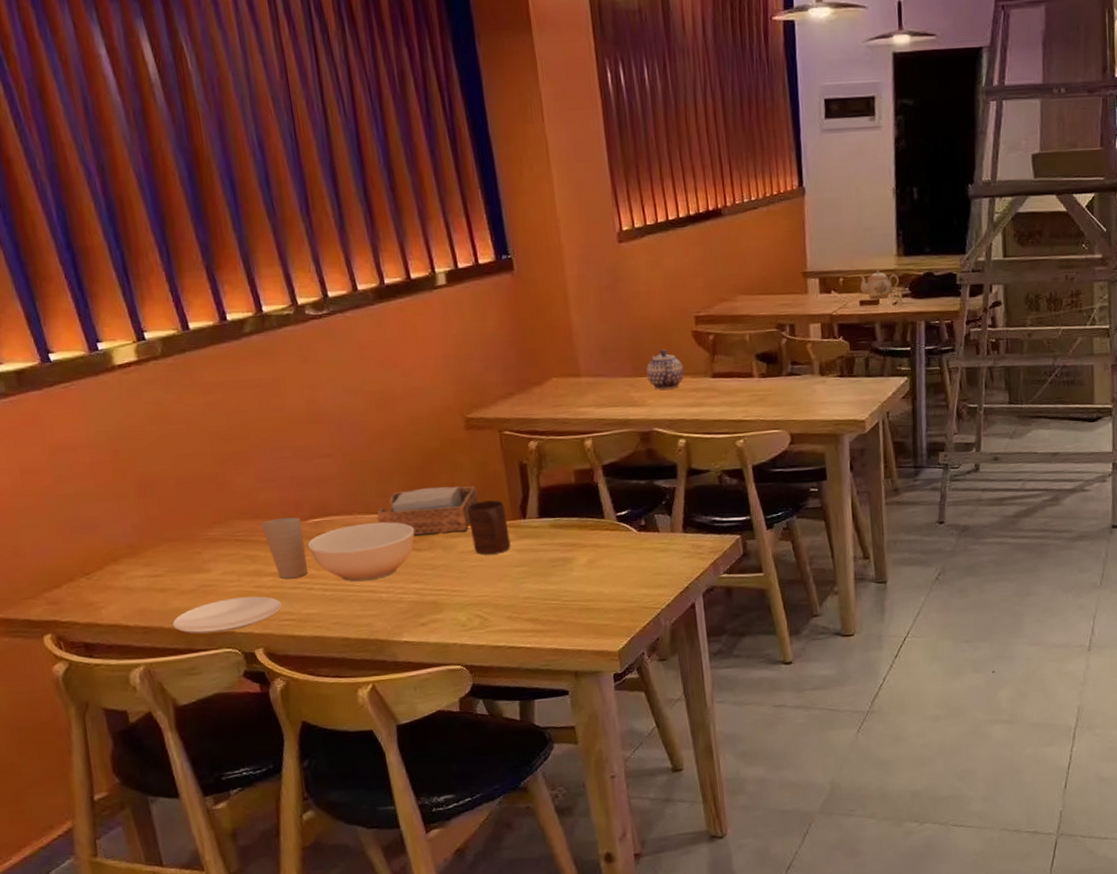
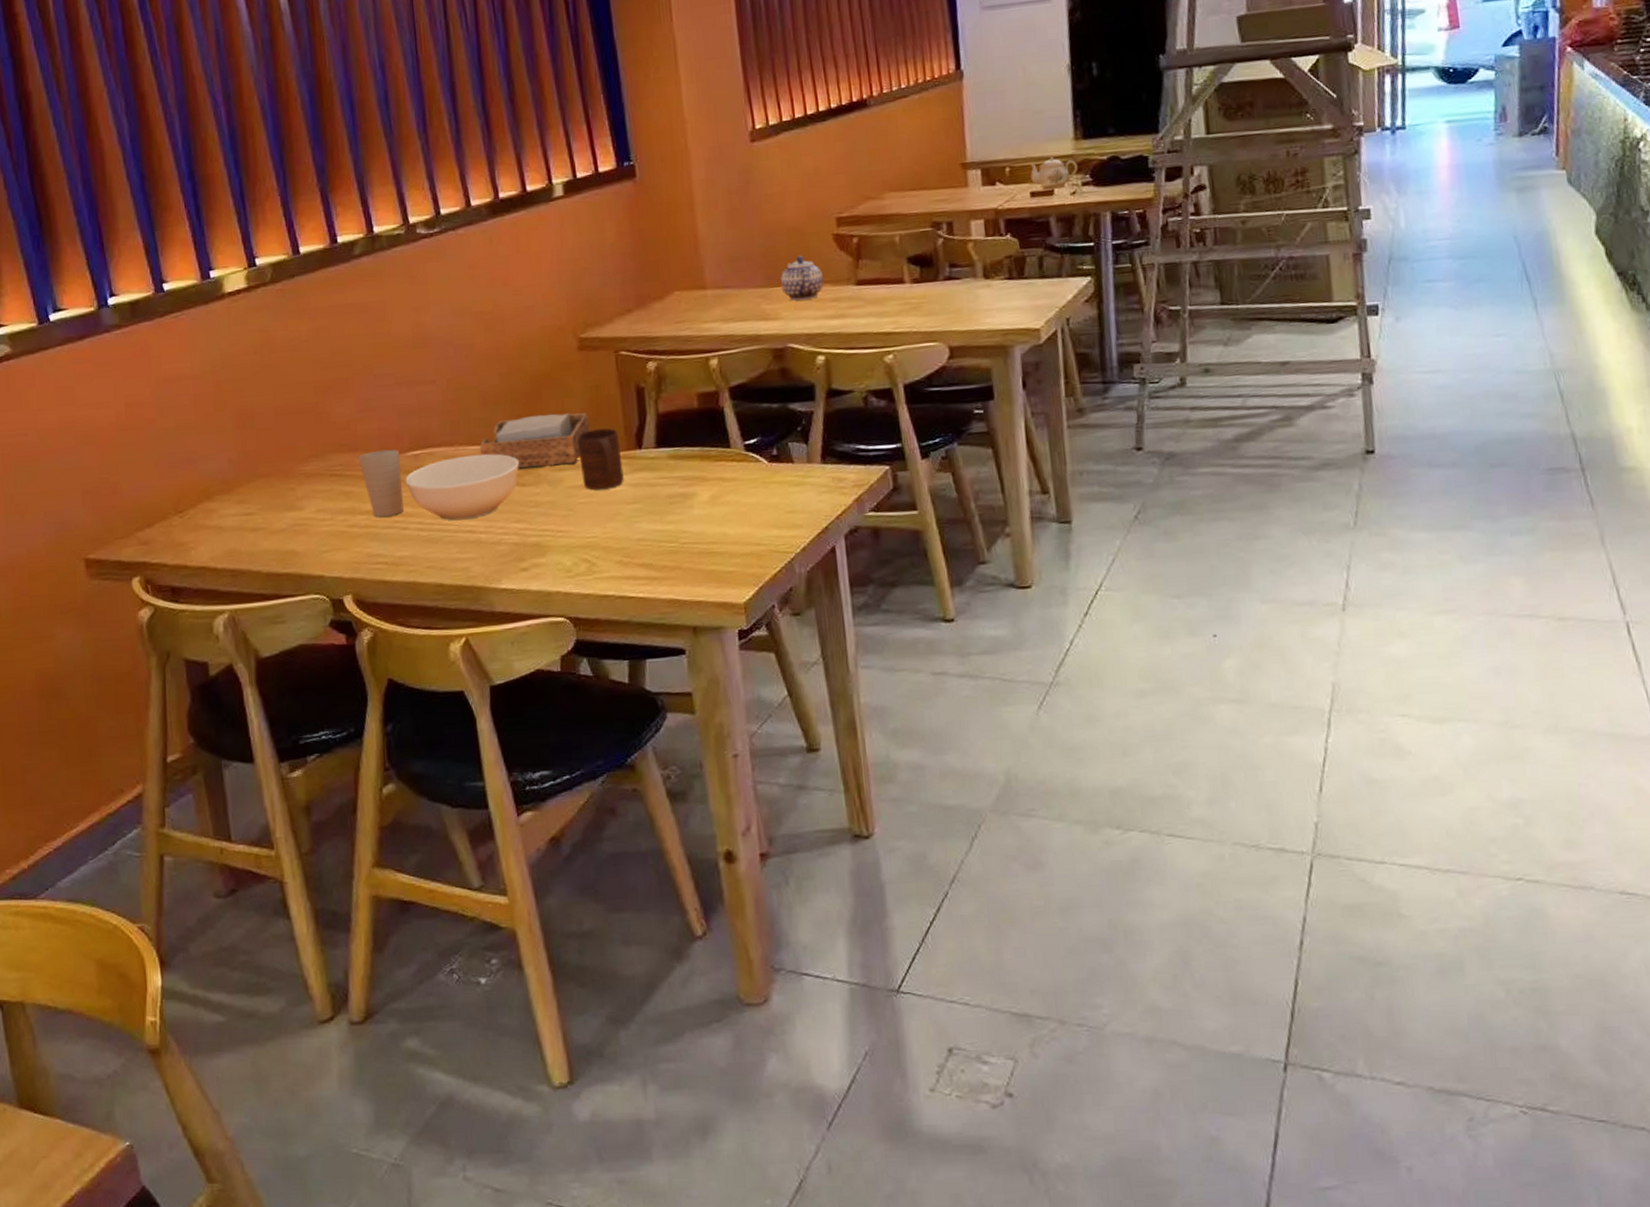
plate: present [172,596,282,634] -> none [260,536,374,578]

